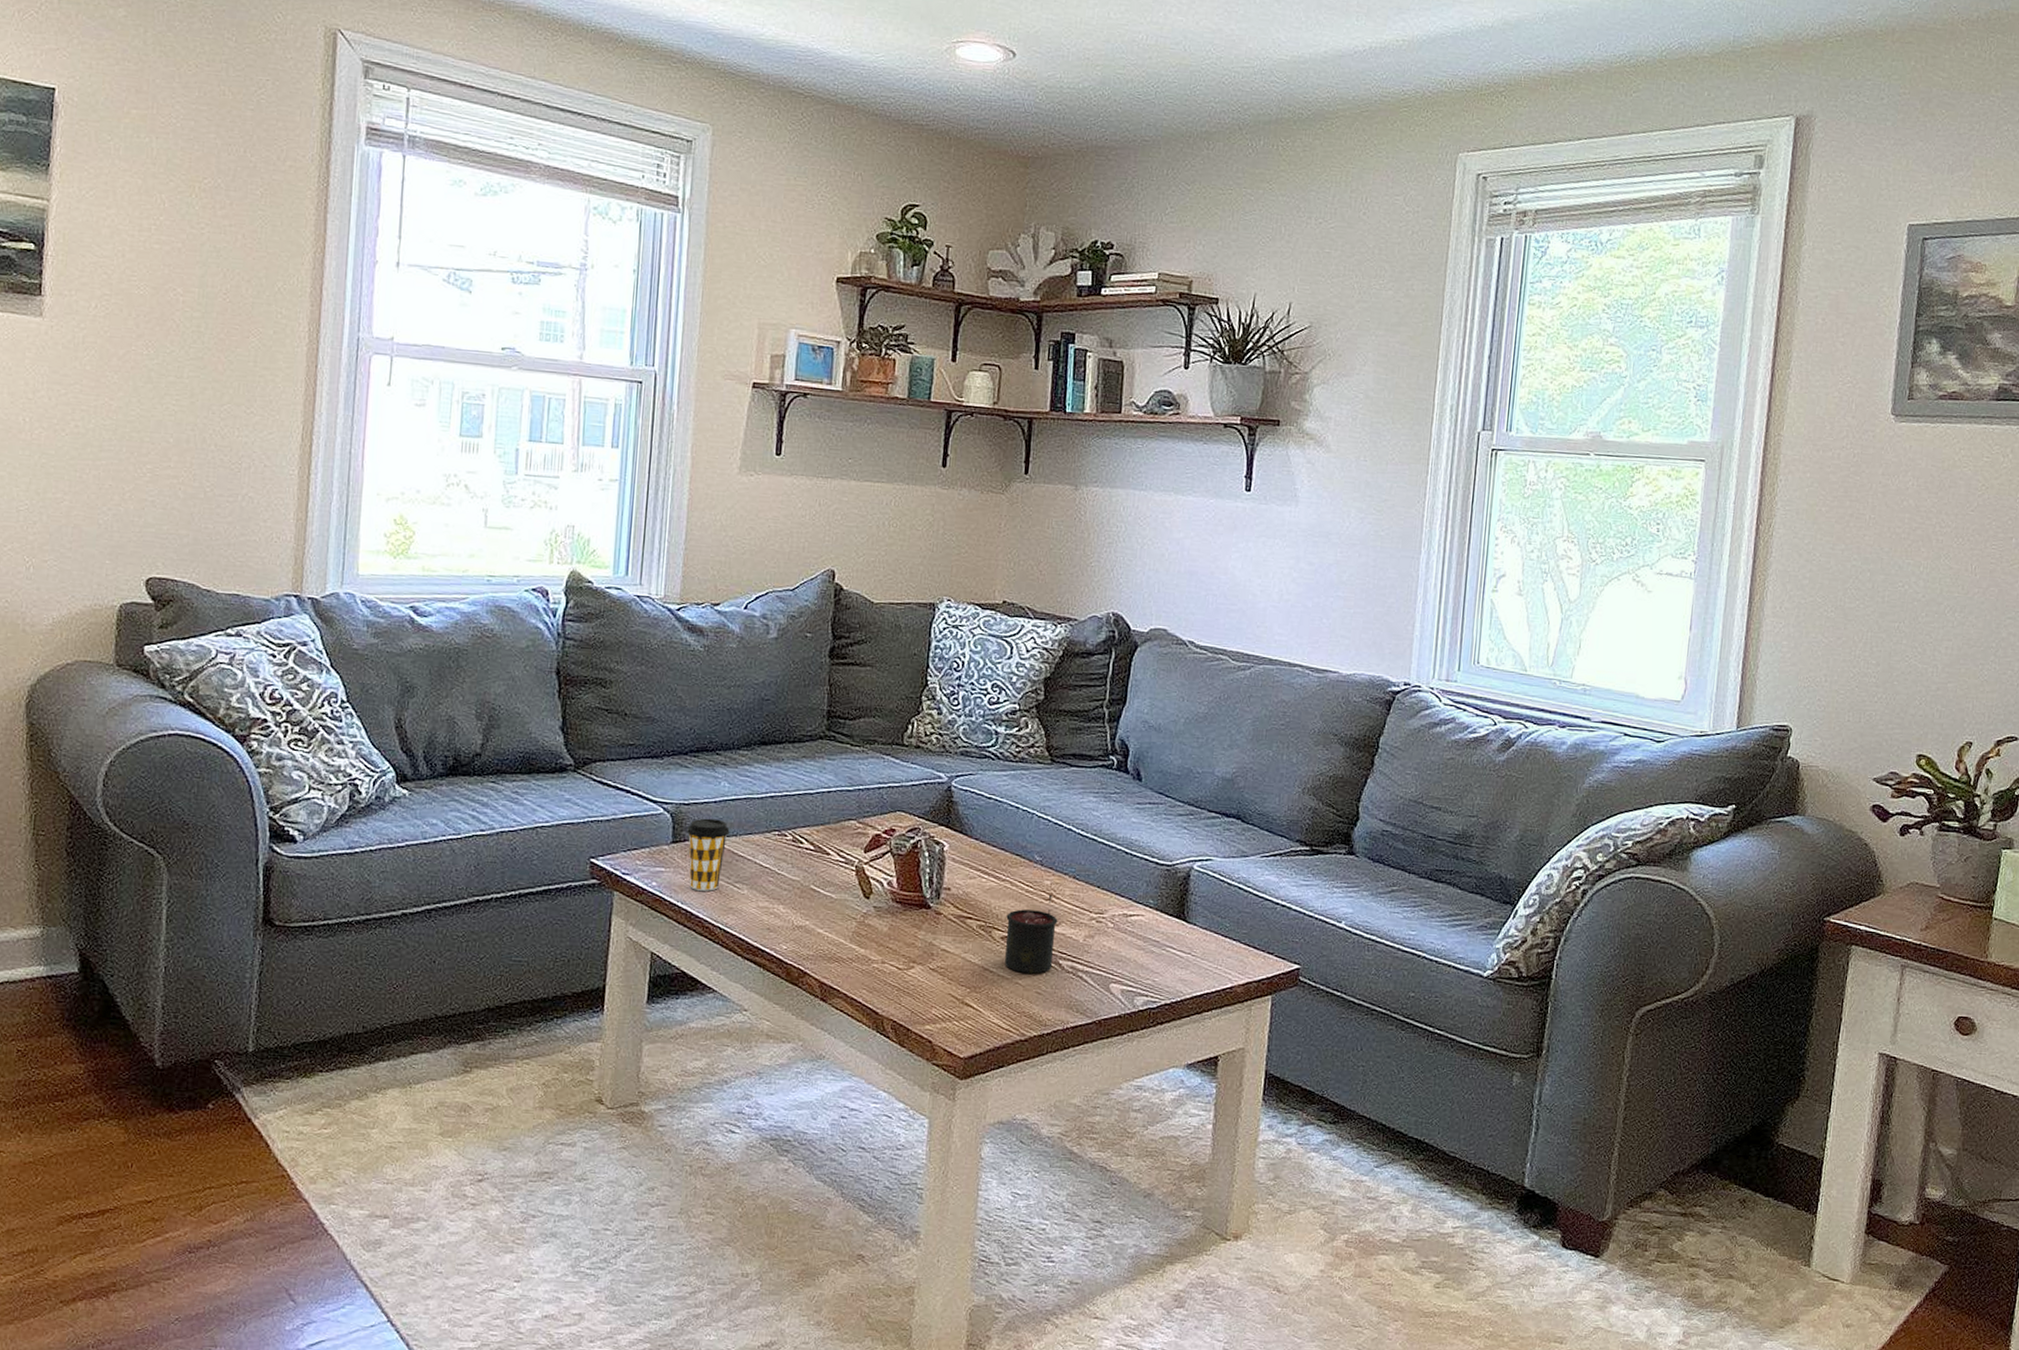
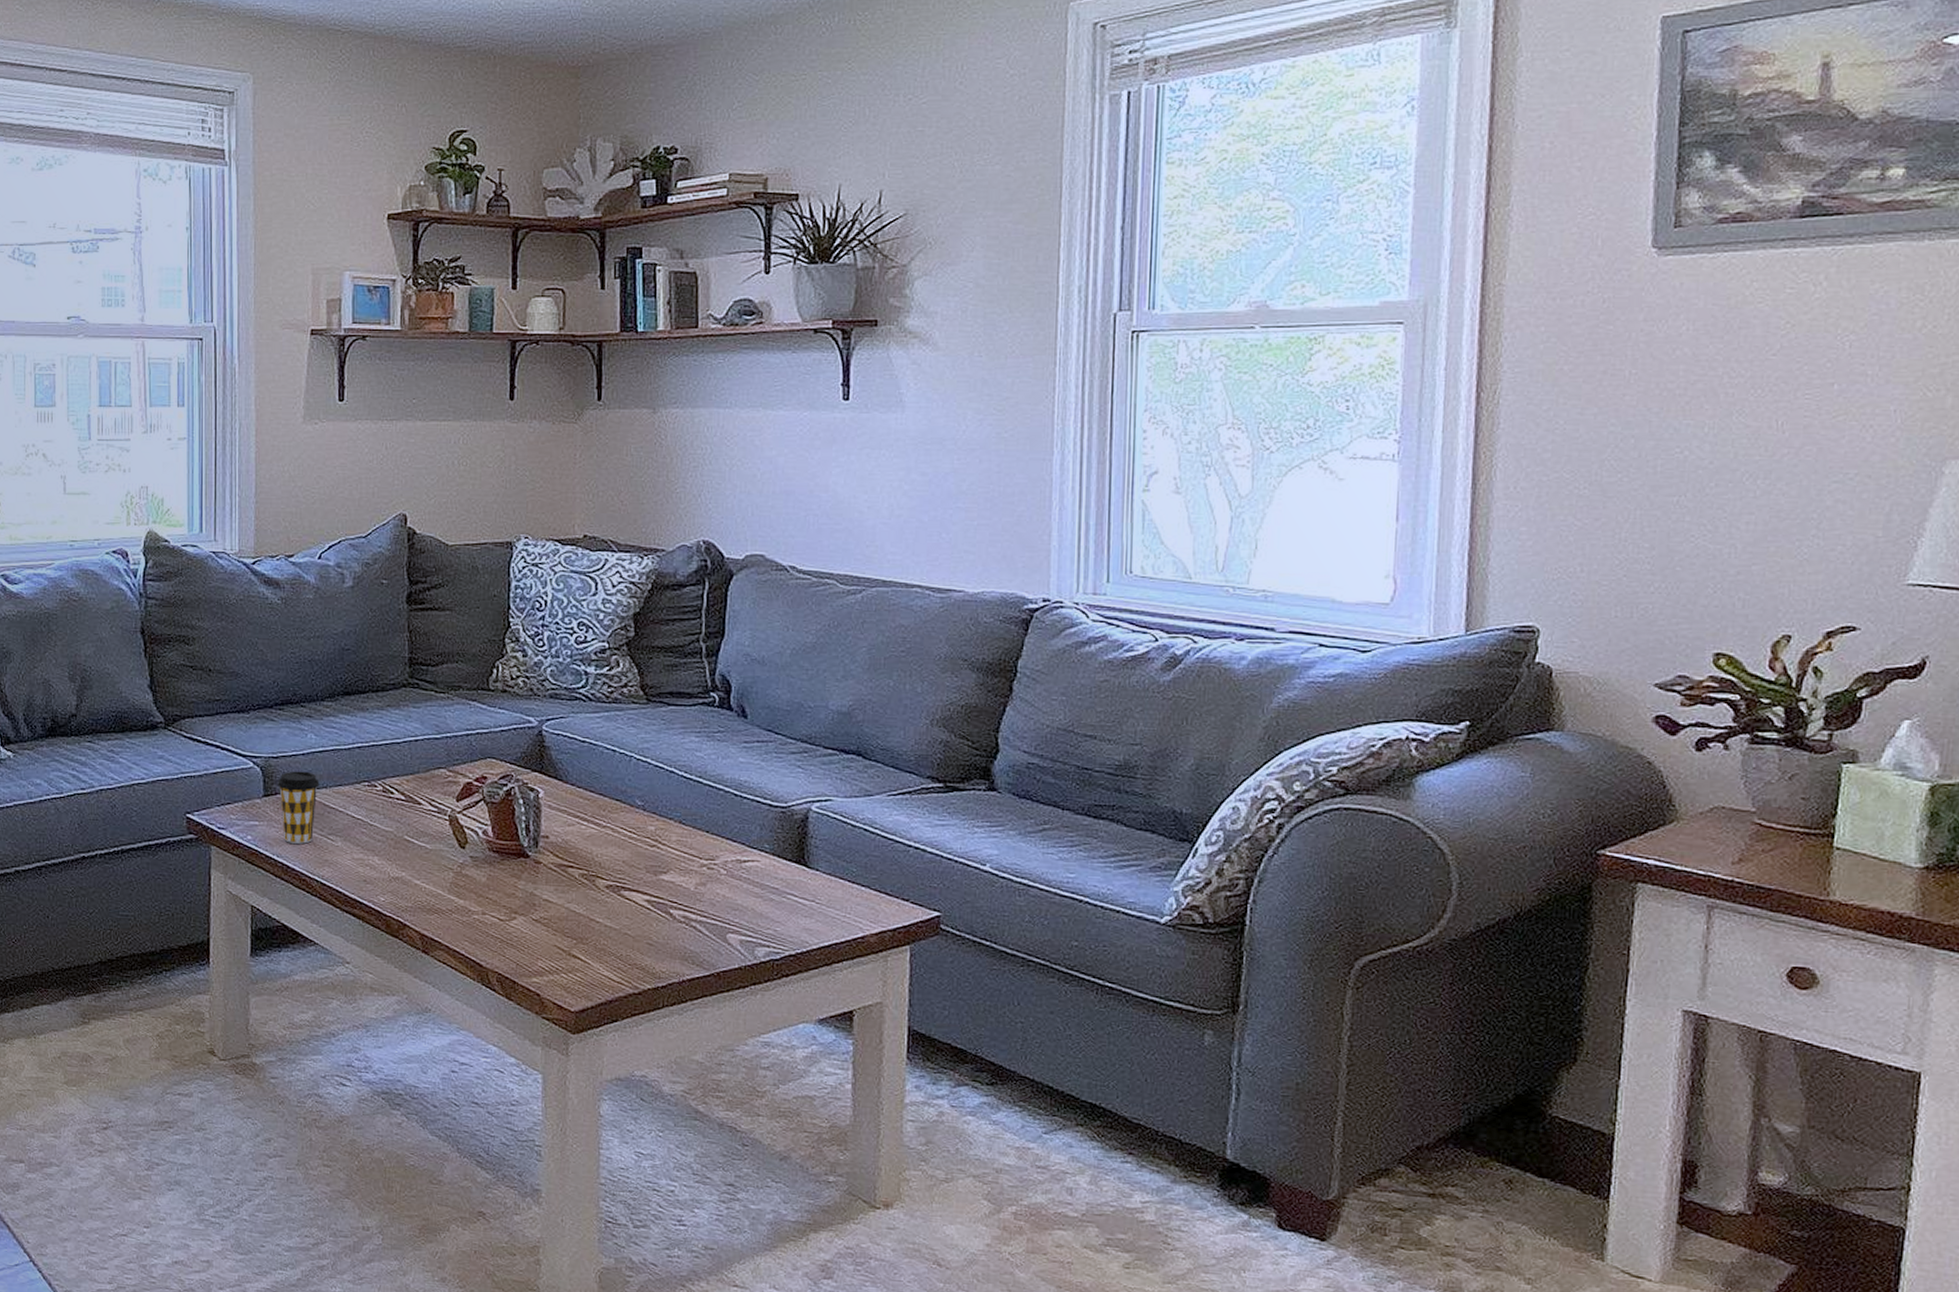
candle: present [1005,895,1058,974] -> none [610,841,666,924]

